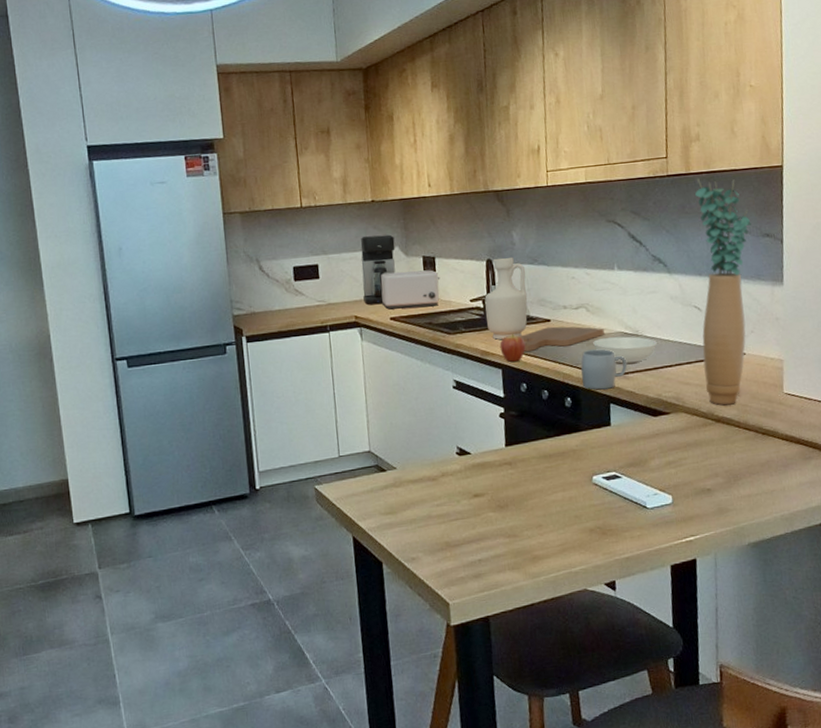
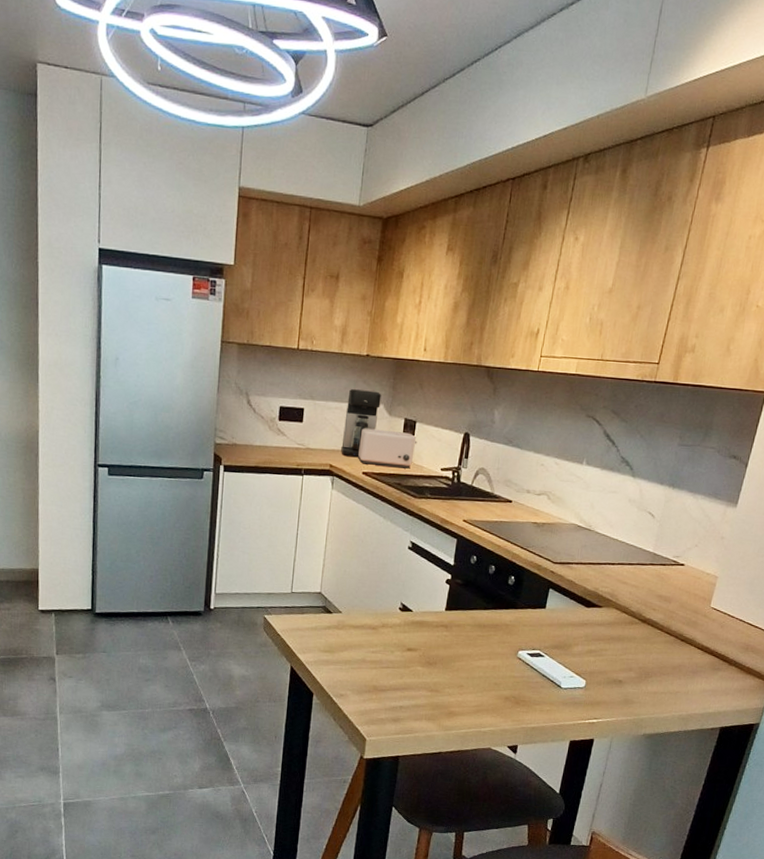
ceramic jug: present [485,257,528,340] -> none [452,433,499,512]
fruit: present [500,333,526,362] -> none [459,507,484,534]
cutting board: present [520,326,604,352] -> none [480,507,560,529]
mug: present [581,349,628,390] -> none [529,535,574,575]
bowl: present [593,336,657,365] -> none [546,527,606,556]
vase: present [695,178,751,406] -> none [640,389,723,609]

